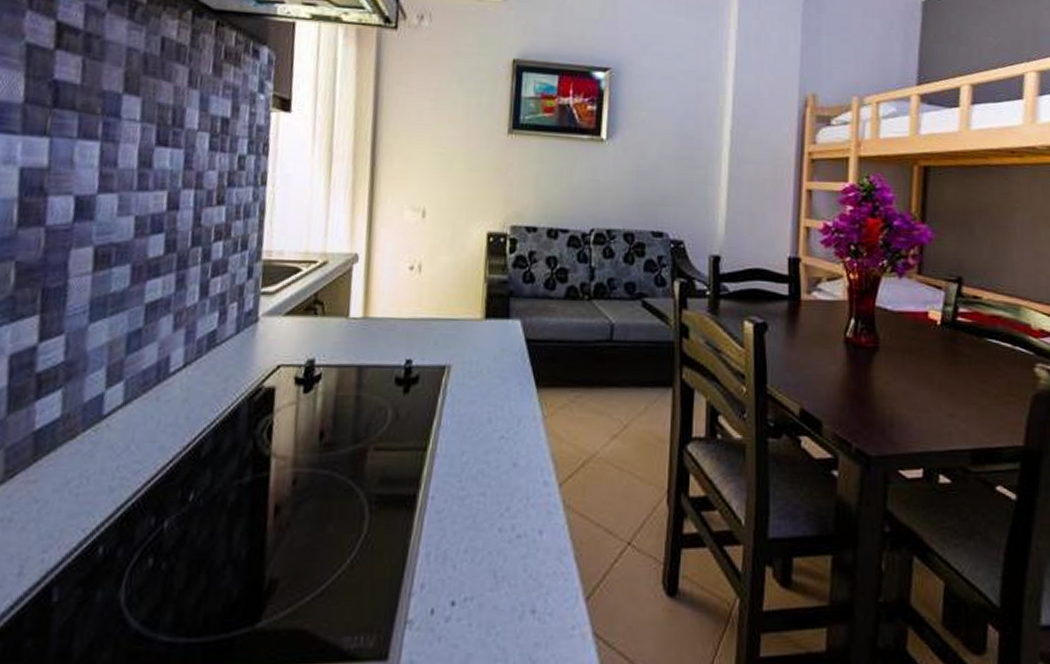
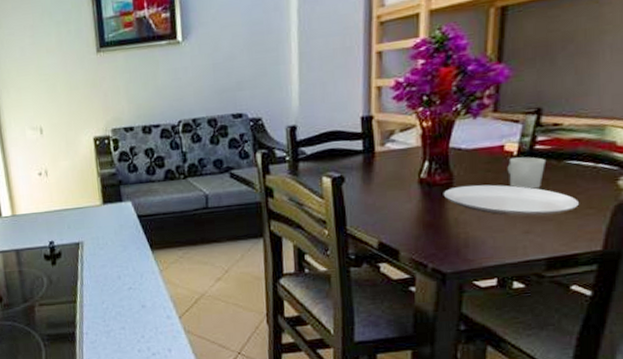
plate: none [868,352,1000,399] -> present [443,184,579,217]
cup: none [931,328,968,366] -> present [507,157,547,189]

